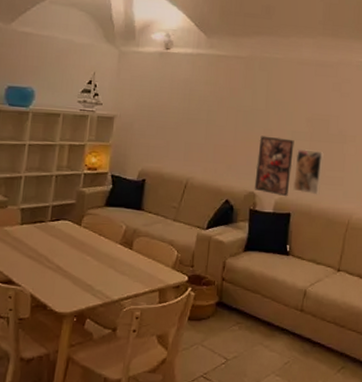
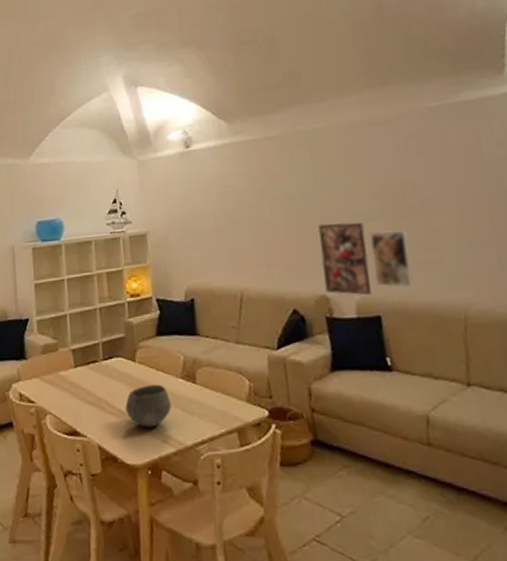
bowl: none [63,246,107,283] -> present [125,384,172,428]

